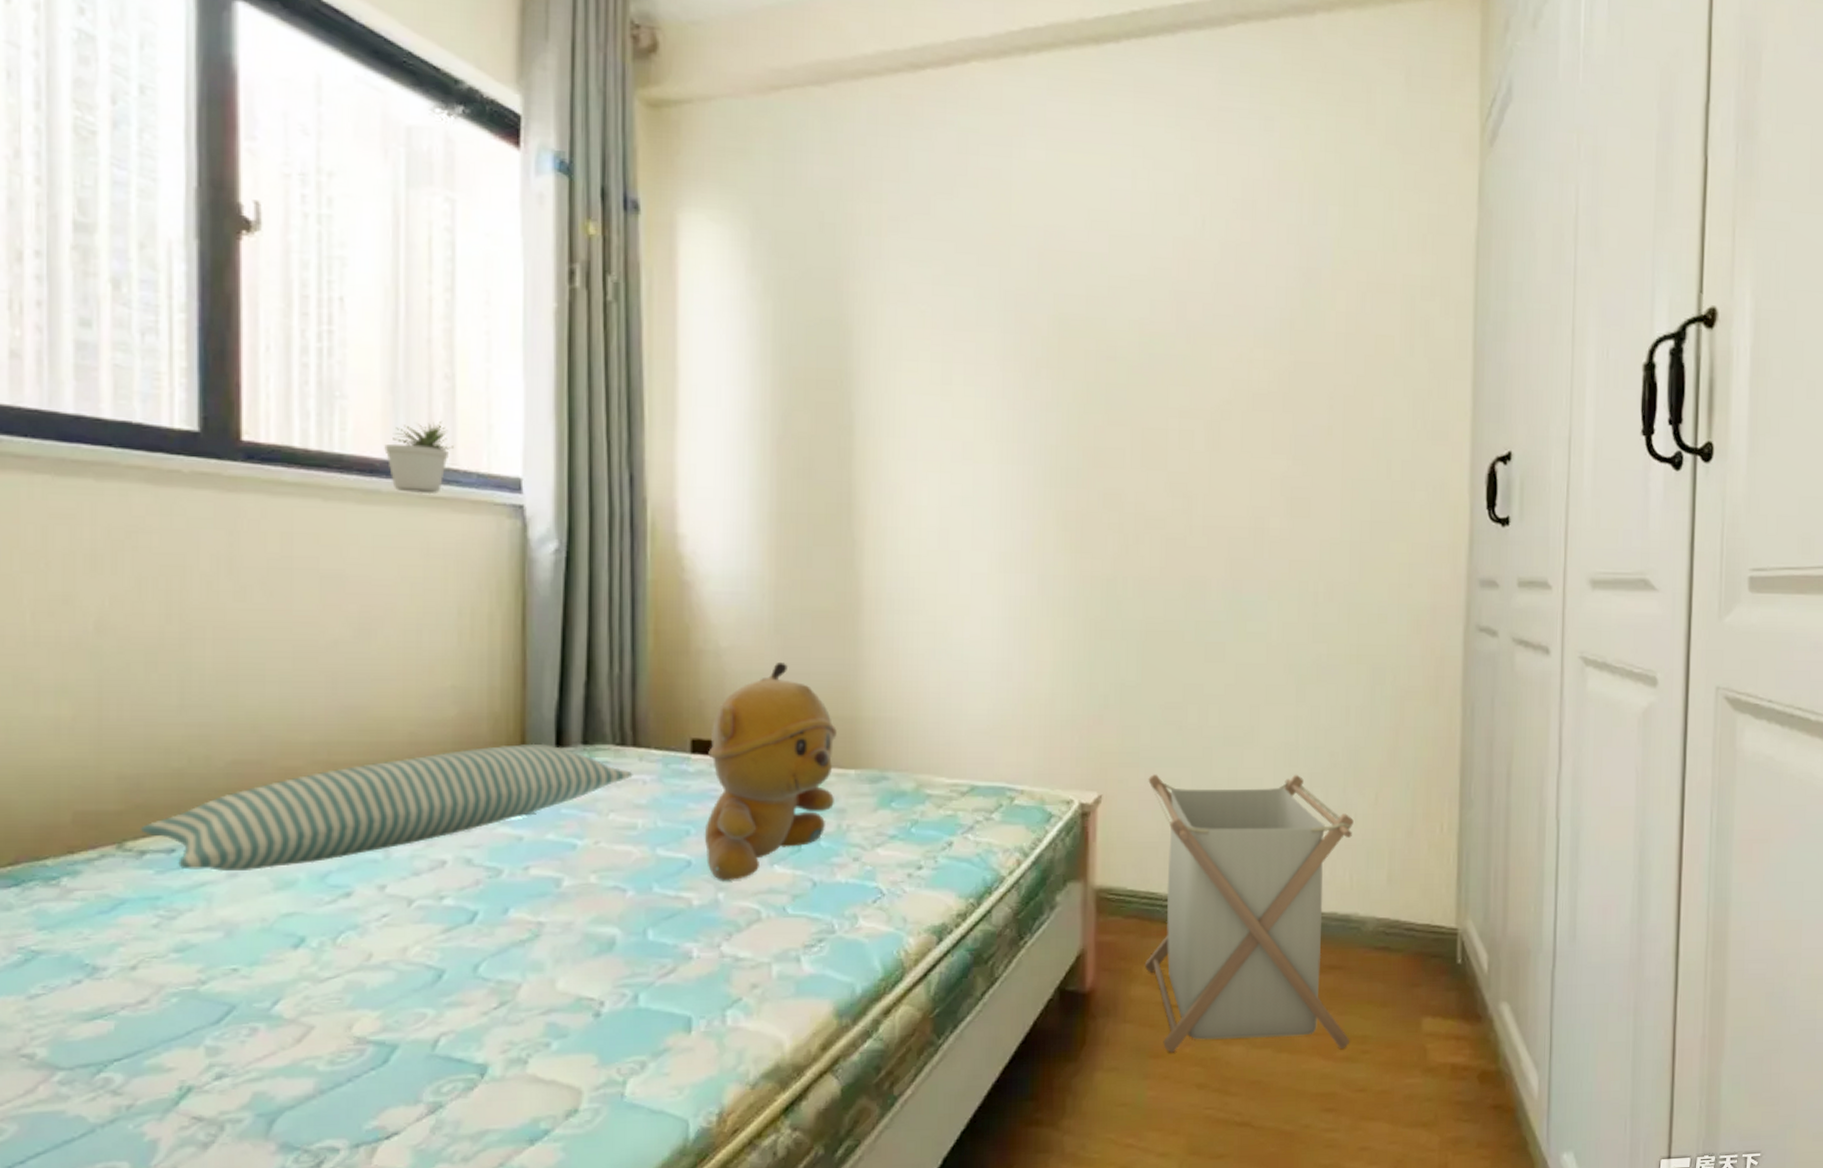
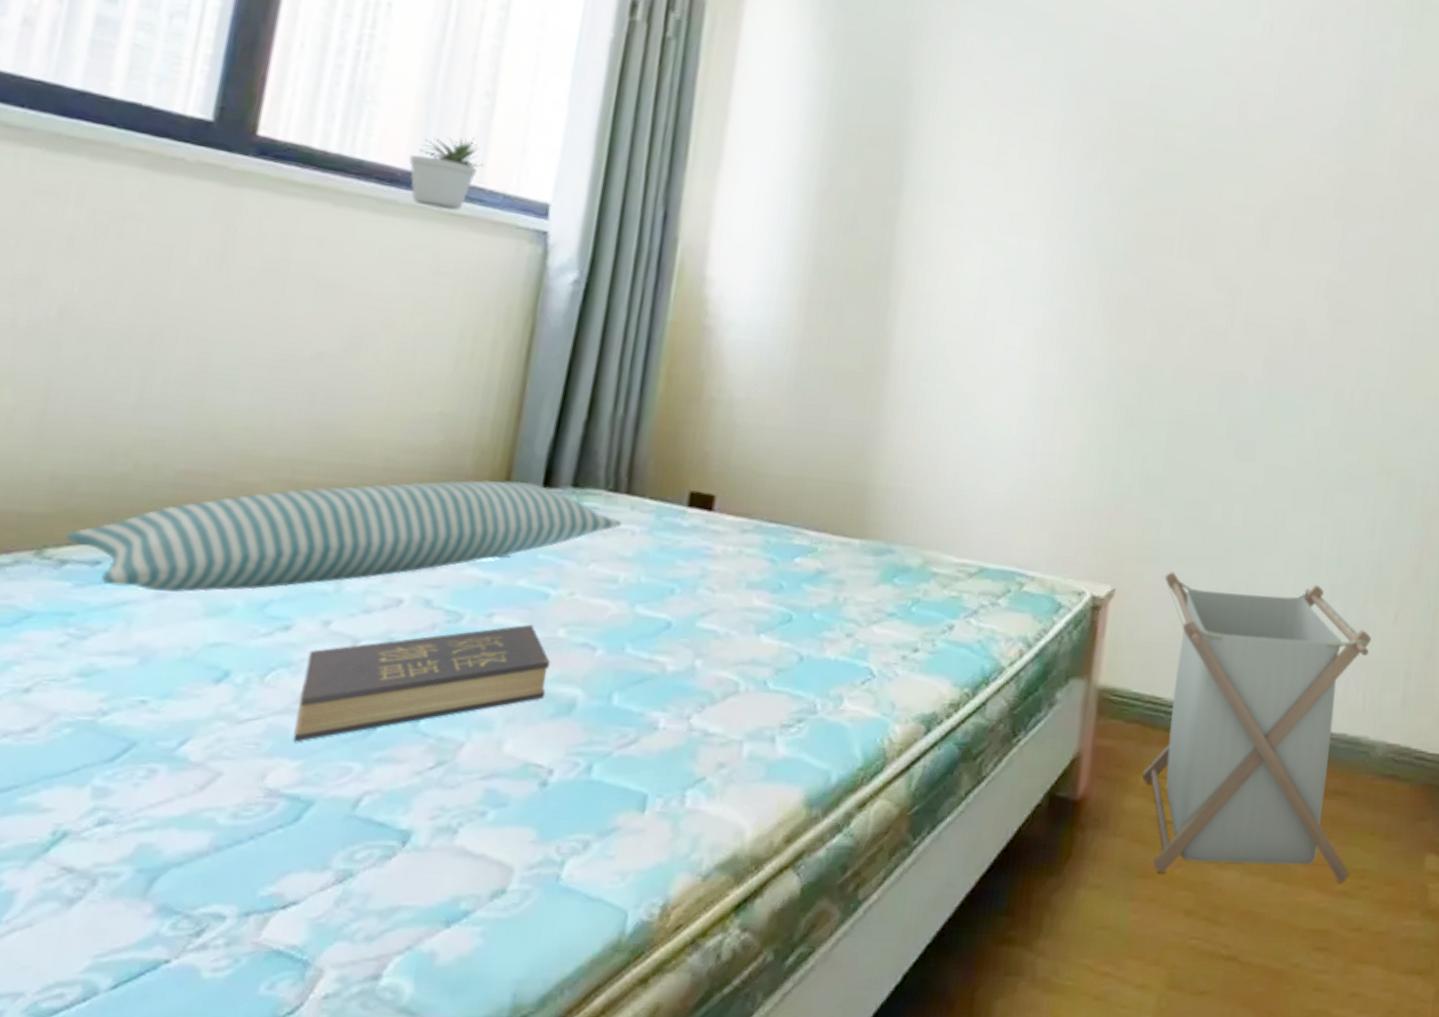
hardback book: none [370,873,587,995] -> present [292,624,551,743]
stuffed bear: present [704,661,837,882] -> none [688,418,846,648]

